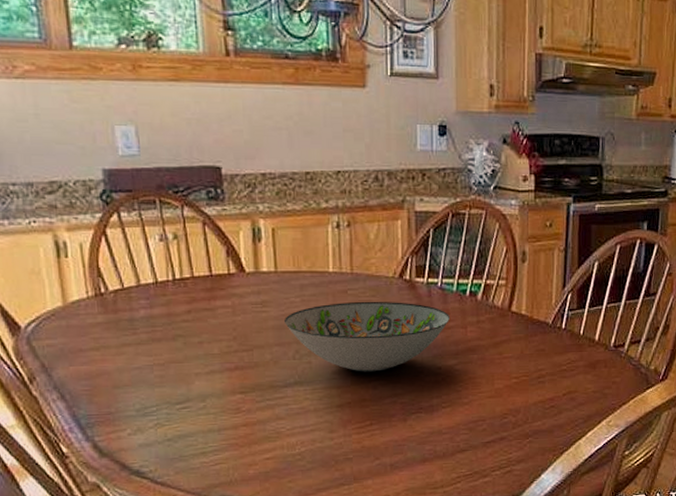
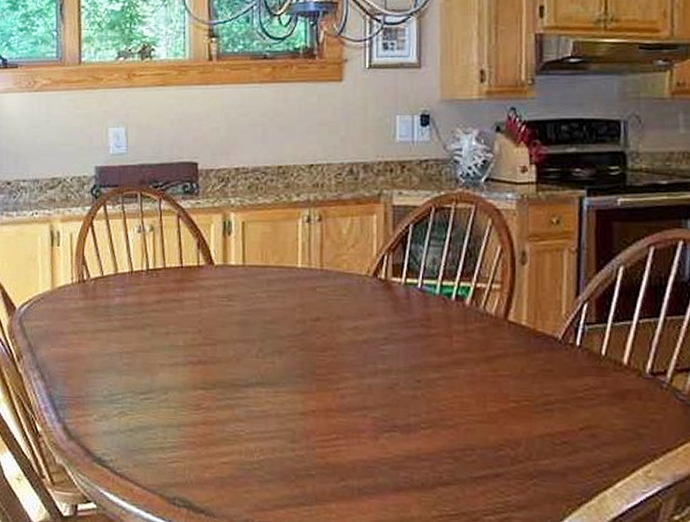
decorative bowl: present [283,301,451,372] -> none [248,300,432,379]

